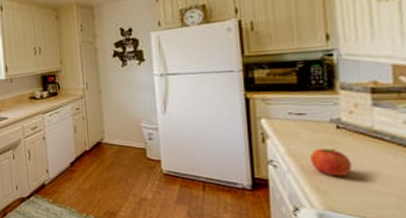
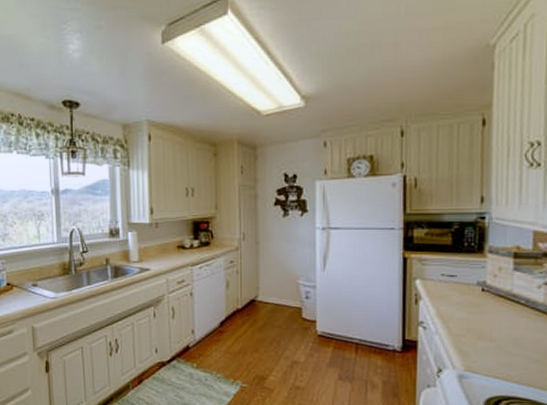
fruit: present [310,149,352,177] -> none [456,311,492,338]

